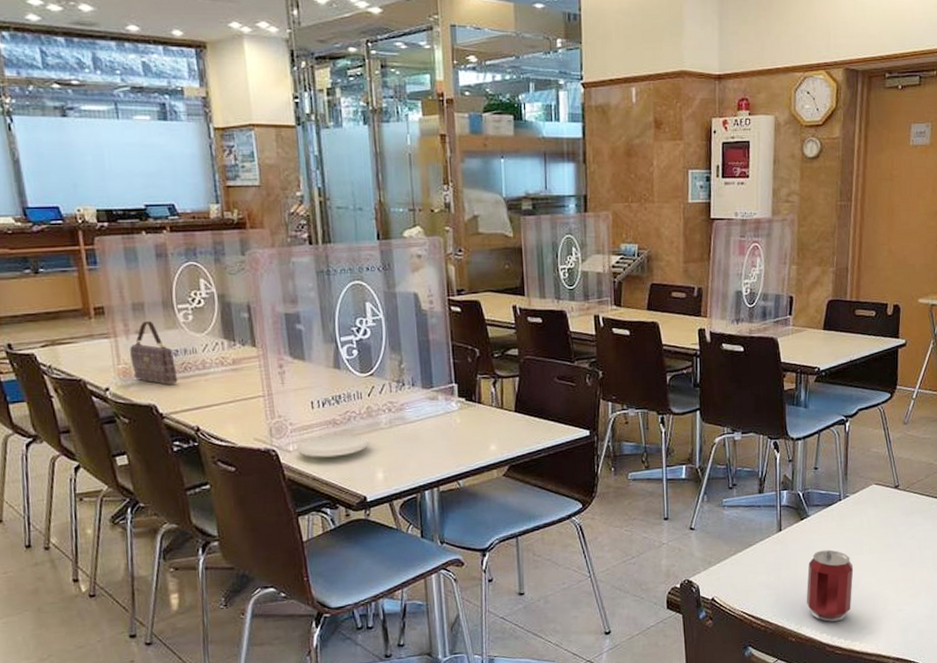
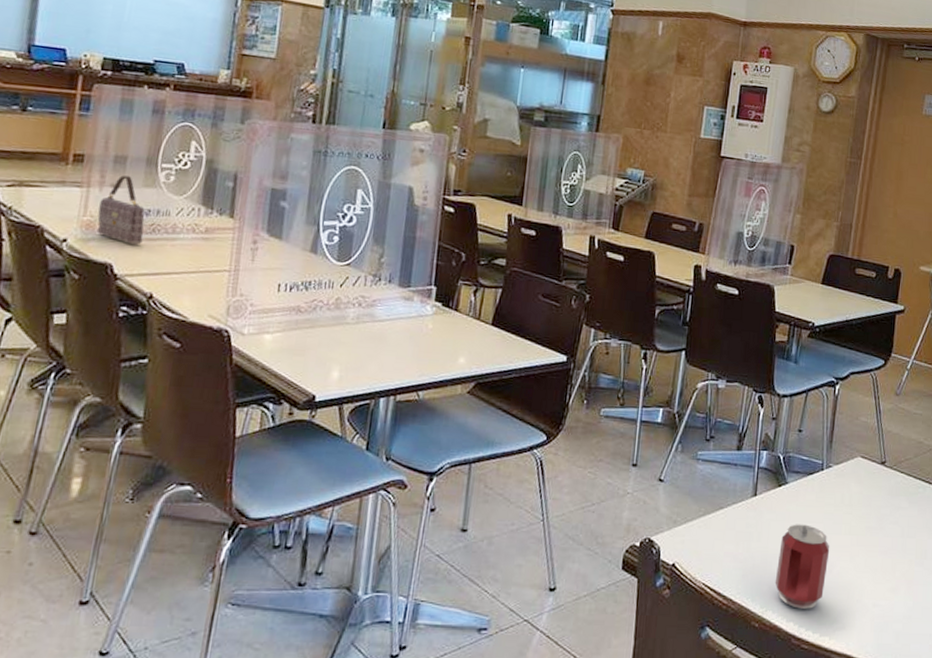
plate: present [296,434,370,458] -> none [251,322,332,348]

